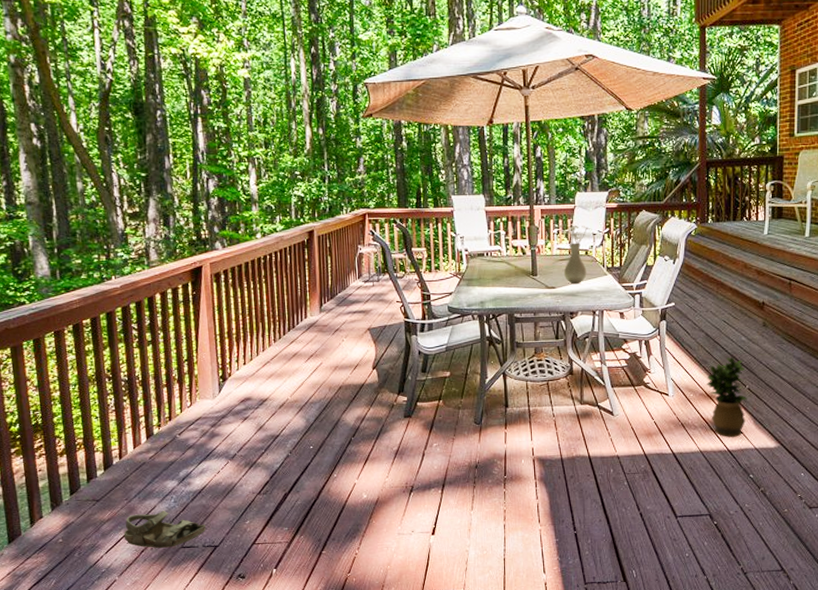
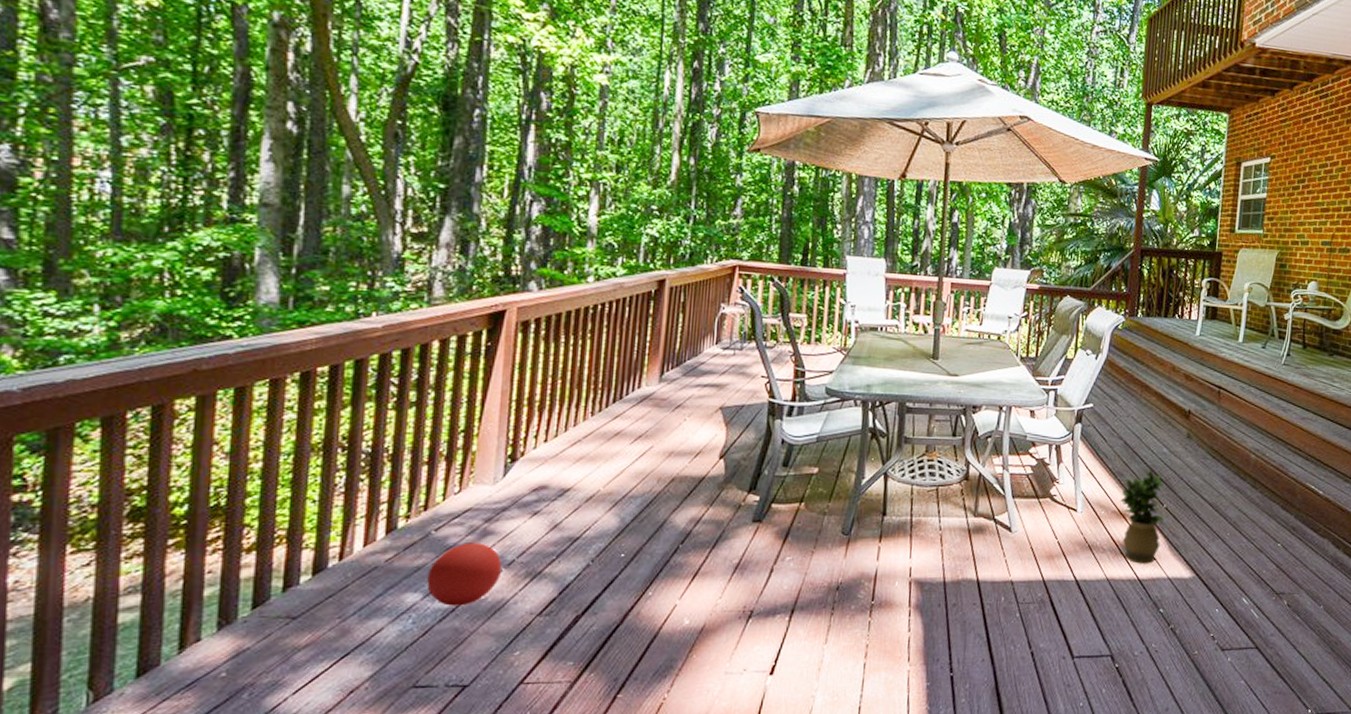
sandal: present [123,510,206,548] -> none [325,634,453,687]
ball: none [178,442,229,489] -> present [426,543,503,606]
vase: present [557,224,592,285] -> none [967,302,1008,374]

